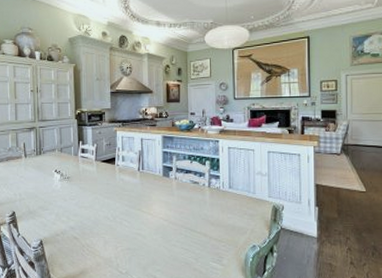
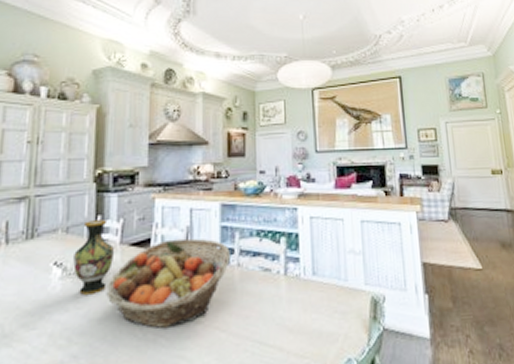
vase: none [67,144,92,191] -> present [73,220,114,295]
fruit basket: none [89,159,170,215] -> present [106,238,230,328]

